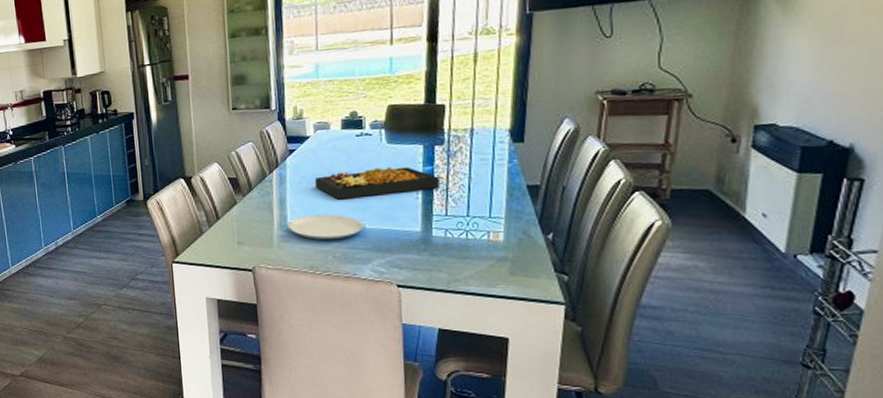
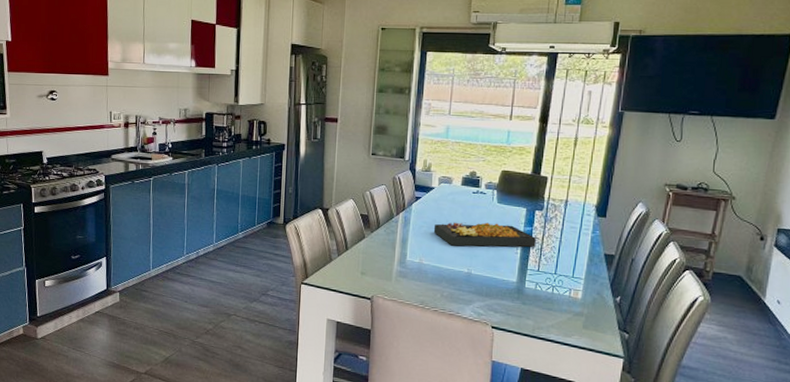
plate: present [288,214,363,240] -> none [407,256,470,281]

